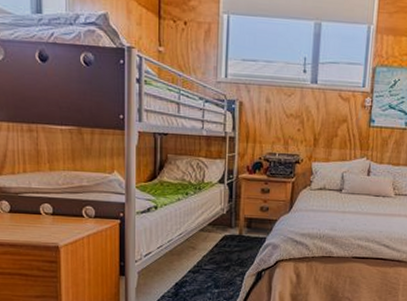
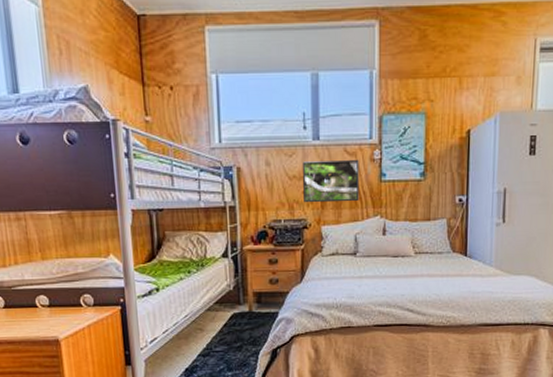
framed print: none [298,102,352,143] -> present [303,160,359,203]

